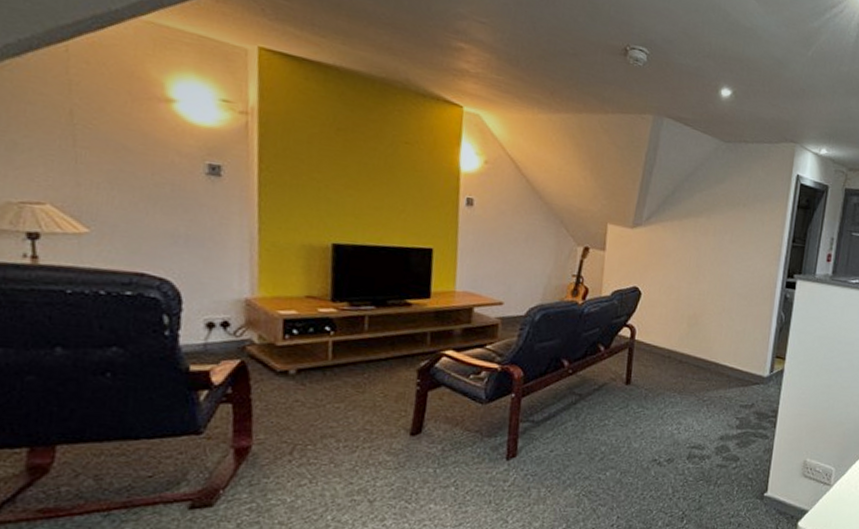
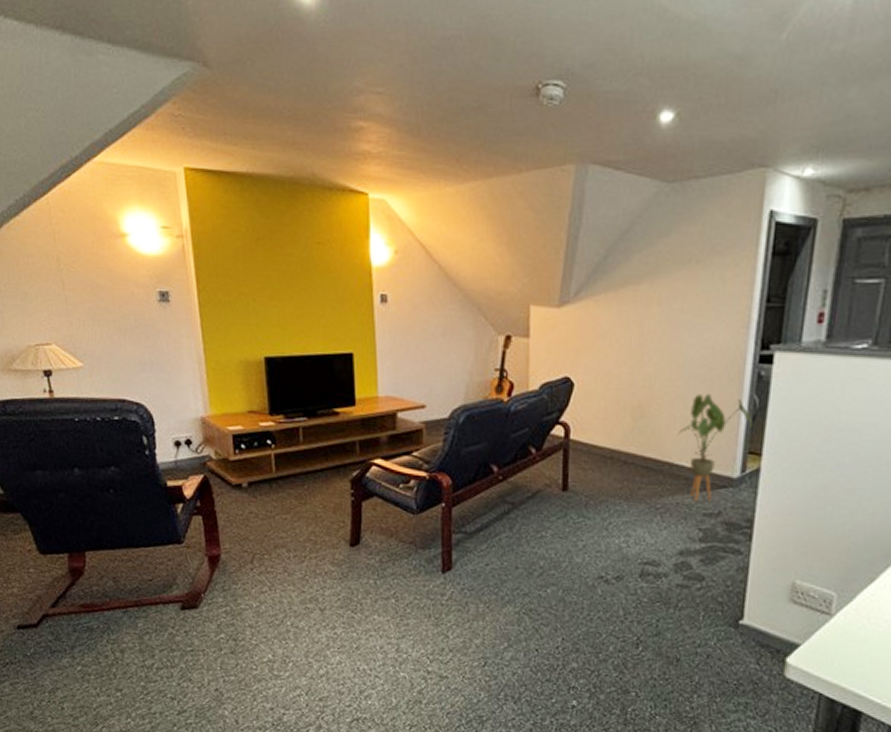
house plant: none [723,308,780,395] -> present [677,393,754,502]

